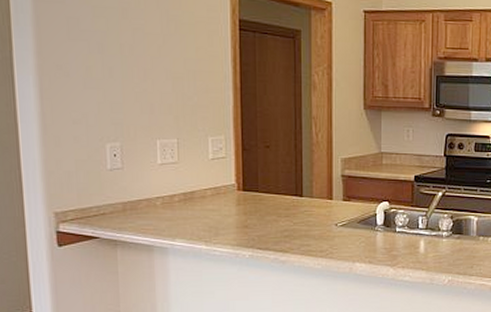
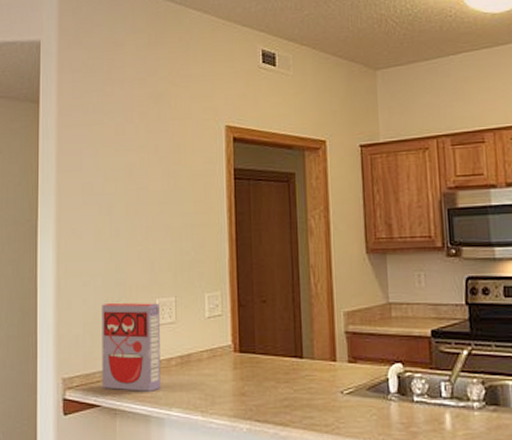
cereal box: none [96,142,163,224] -> present [102,303,161,391]

